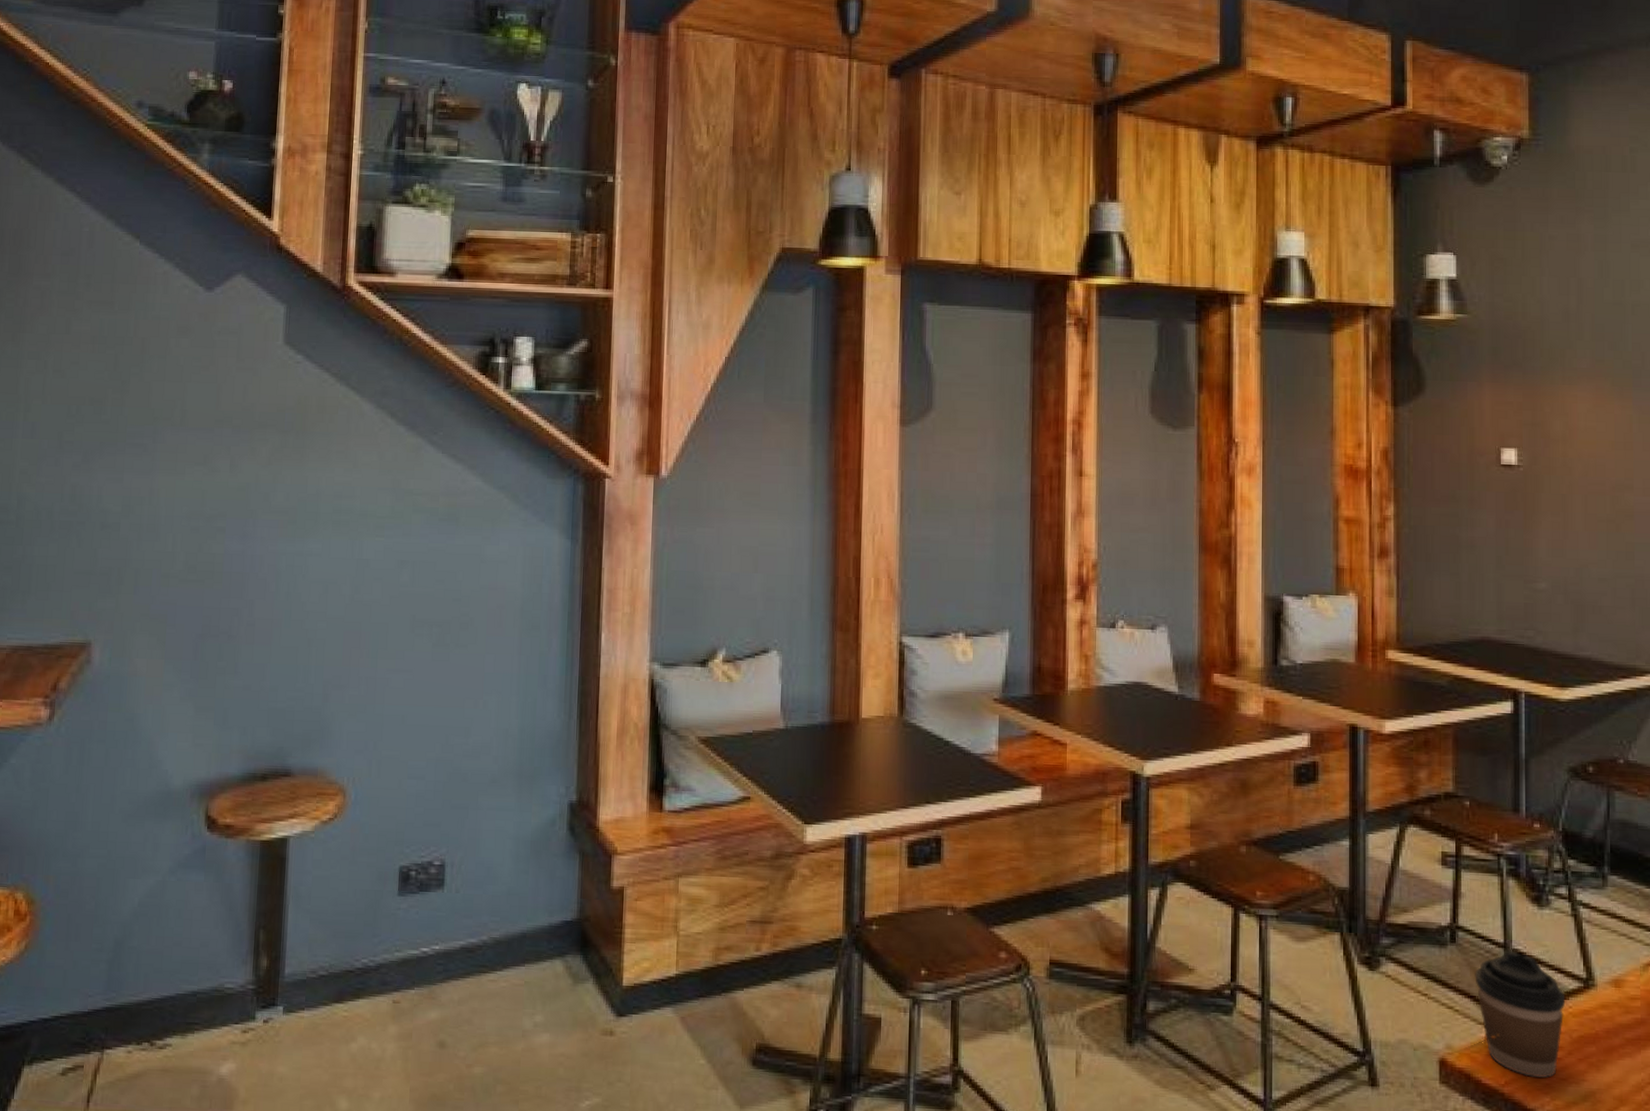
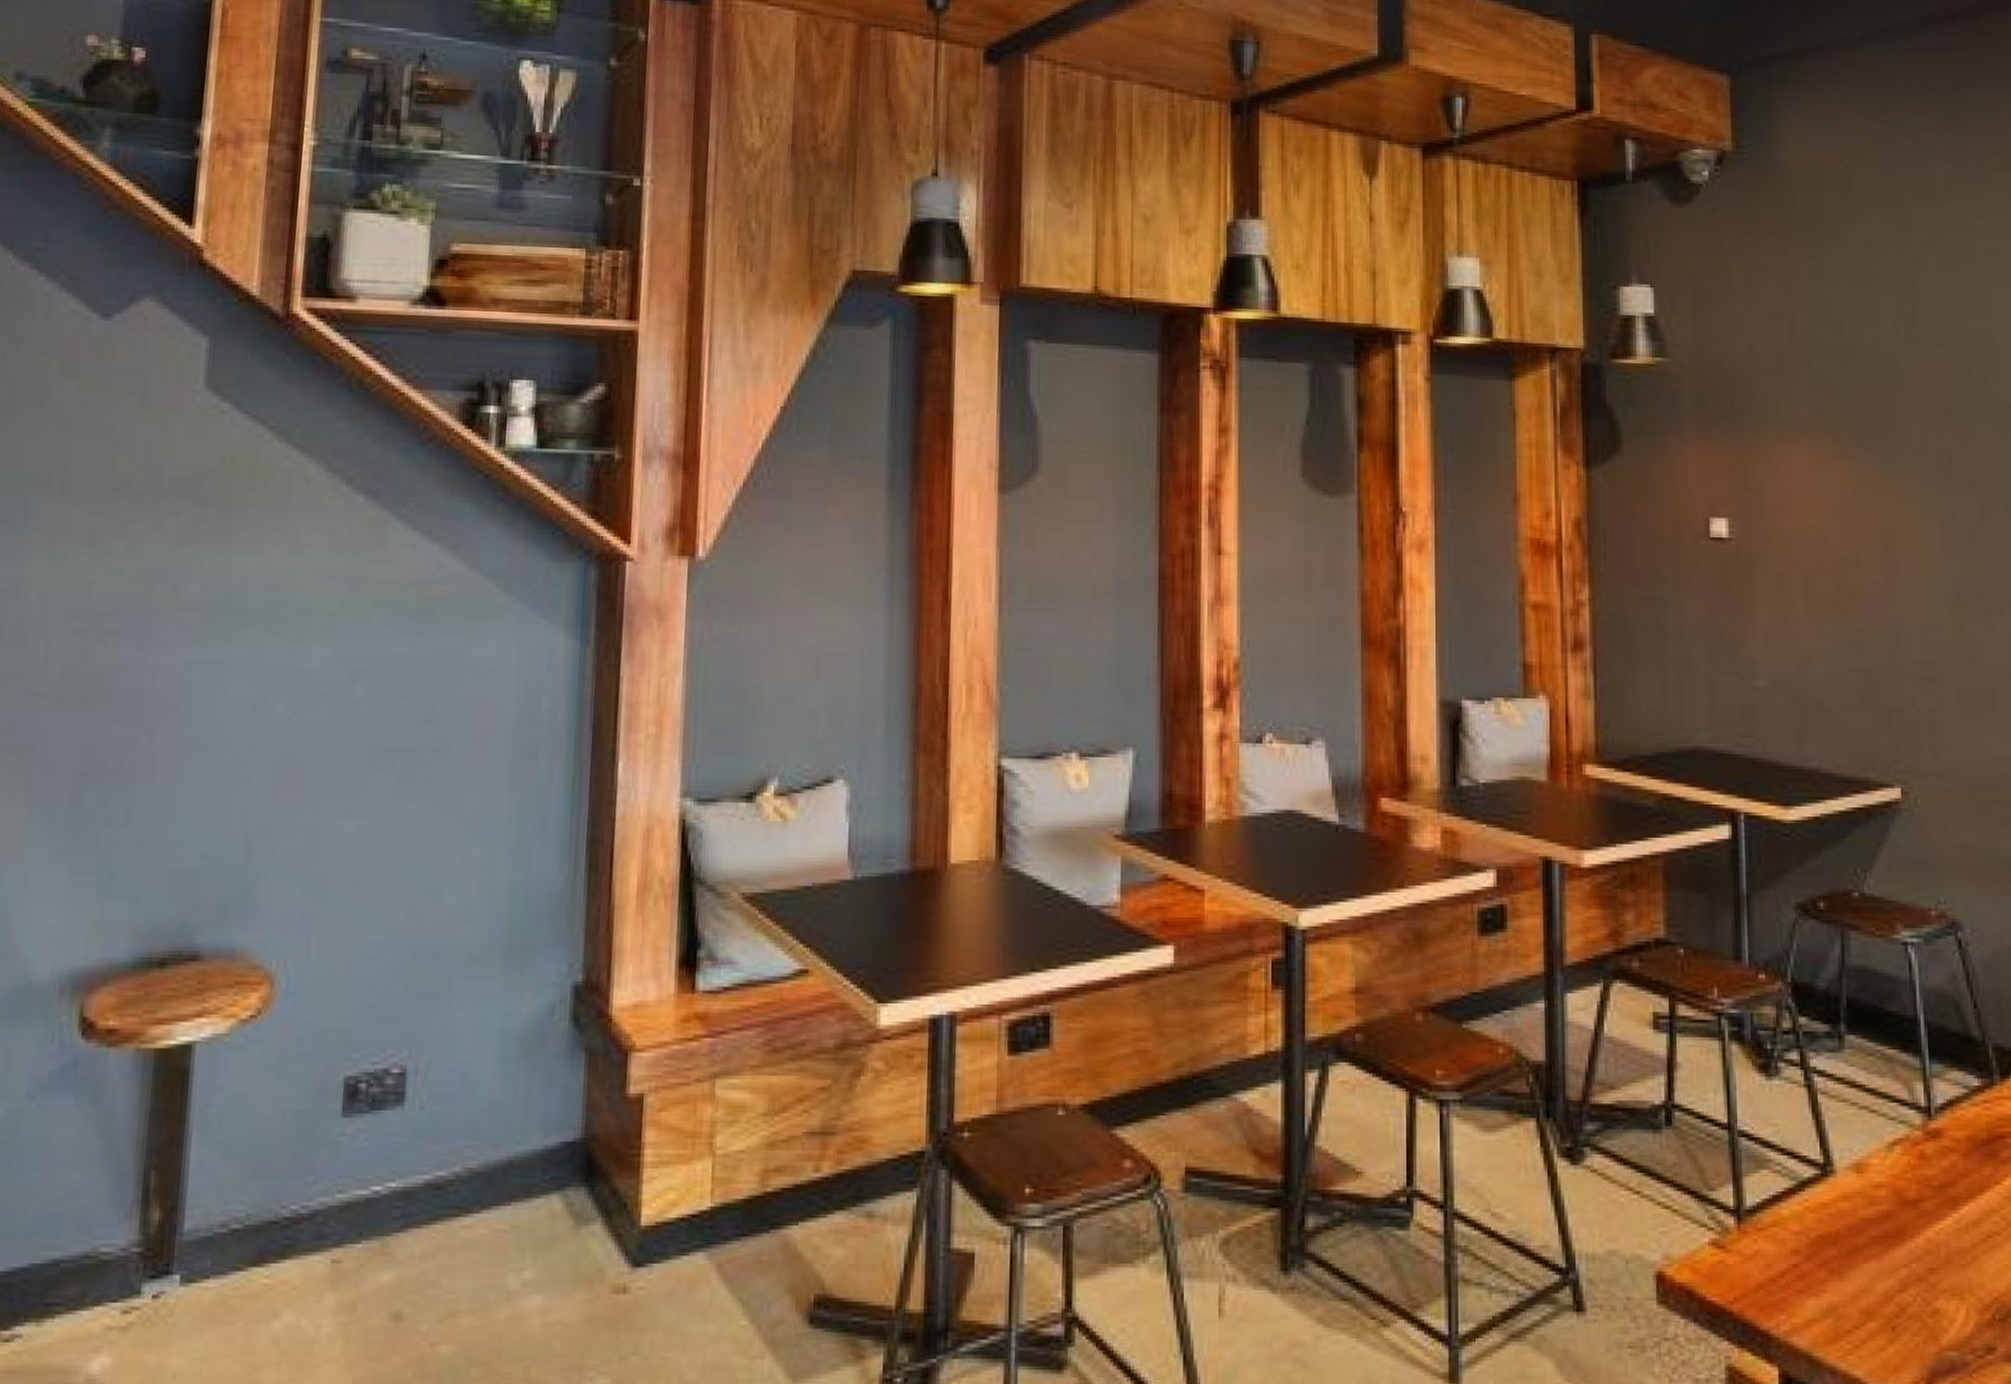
coffee cup: present [1475,951,1566,1078] -> none [1695,1133,1801,1290]

